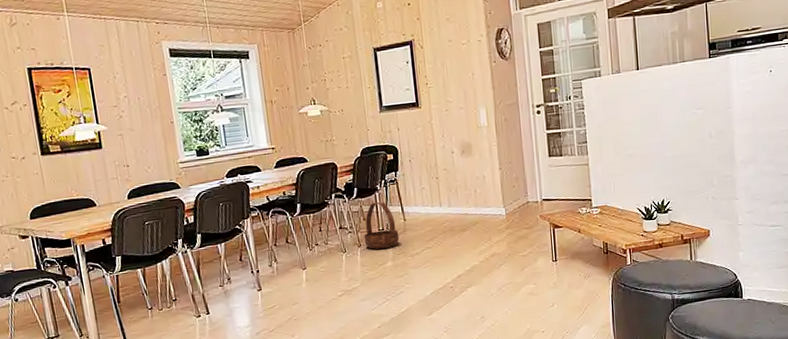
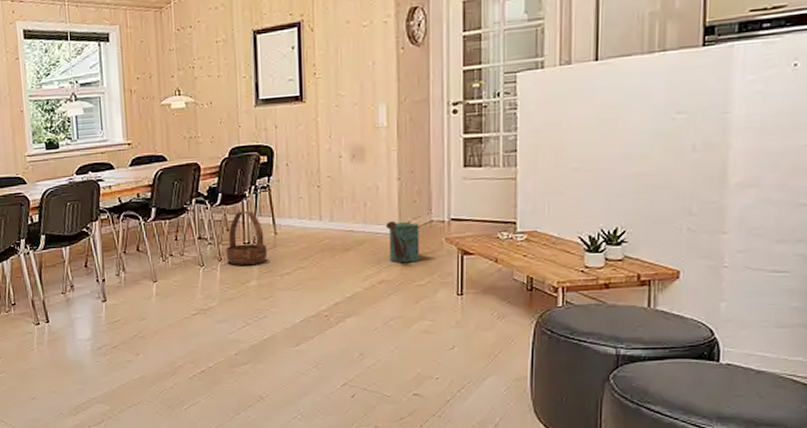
watering can: none [493,203,522,239] -> present [385,220,420,263]

